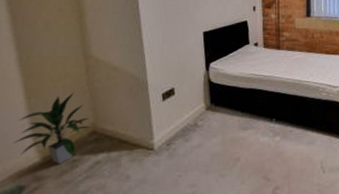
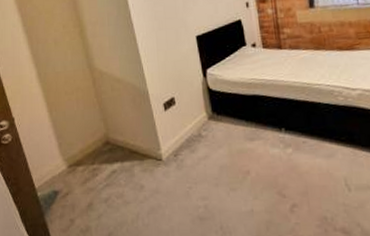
indoor plant: present [13,92,91,165] -> none [44,104,104,173]

